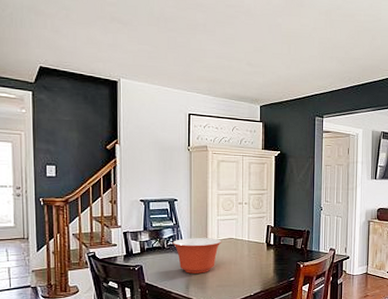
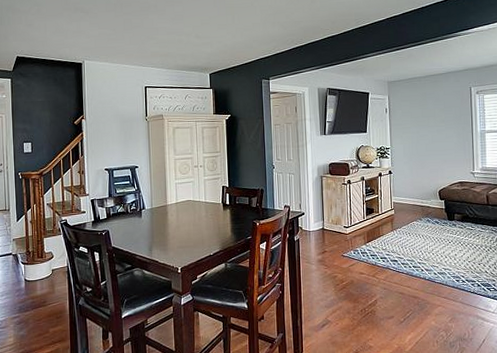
mixing bowl: present [172,238,222,273] -> none [135,201,181,236]

